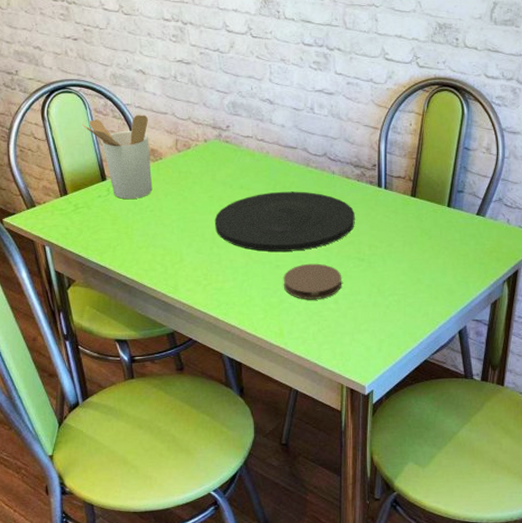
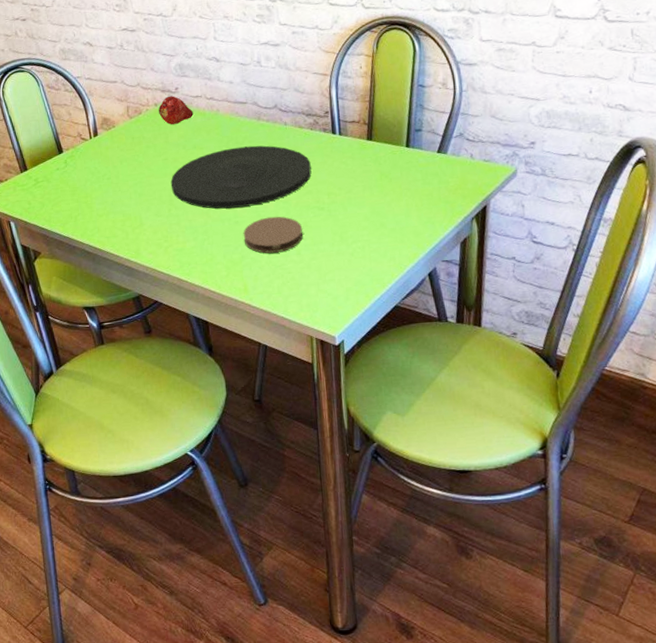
utensil holder: present [82,114,153,199] -> none [36,85,108,169]
fruit: none [208,133,243,163] -> present [159,96,193,125]

